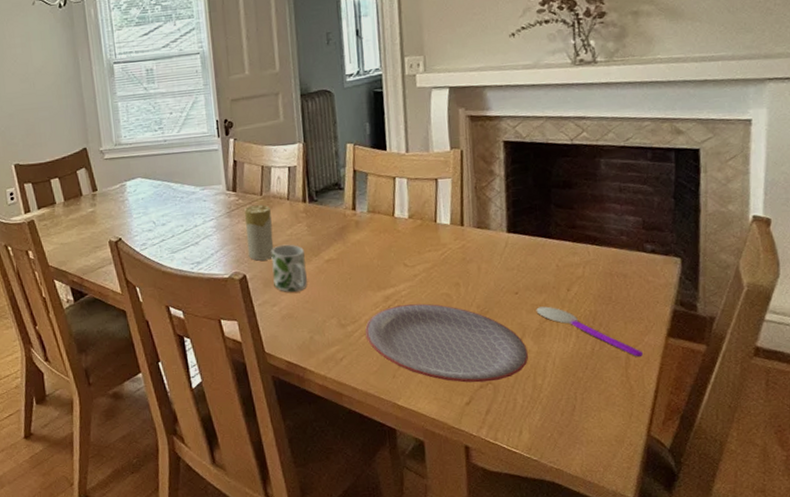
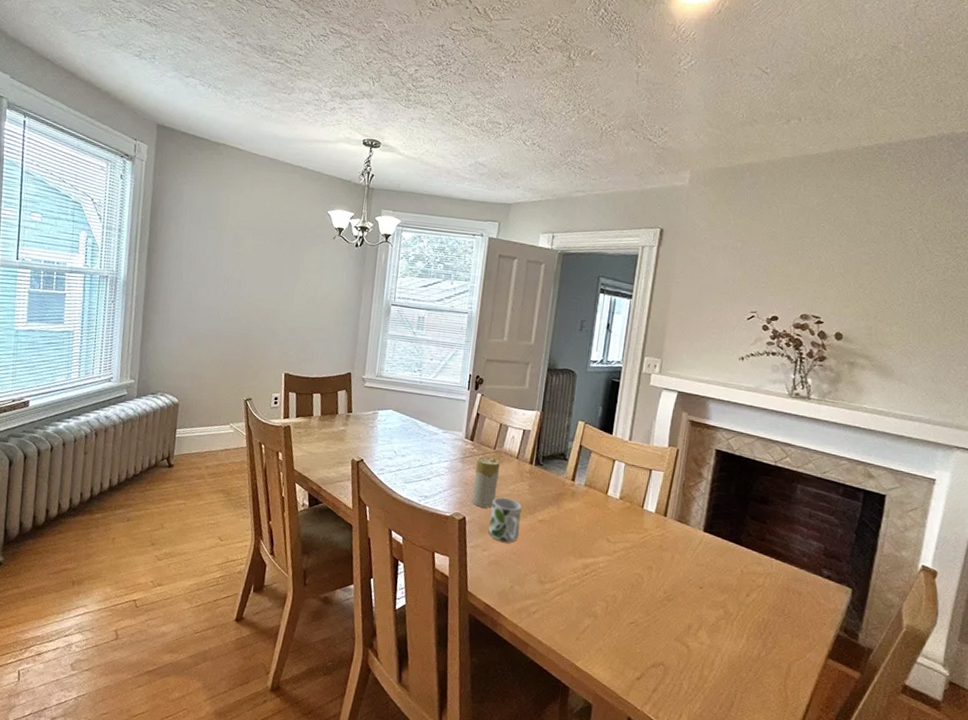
plate: present [364,303,528,383] -> none [560,575,701,664]
spoon: present [536,306,644,358] -> none [715,604,804,671]

